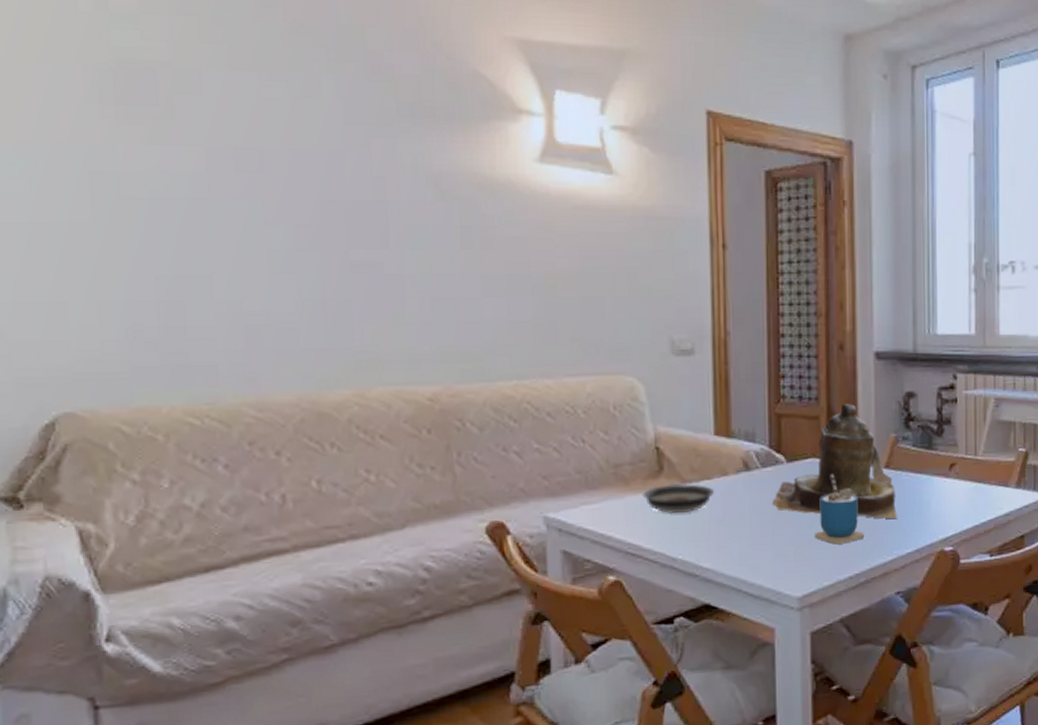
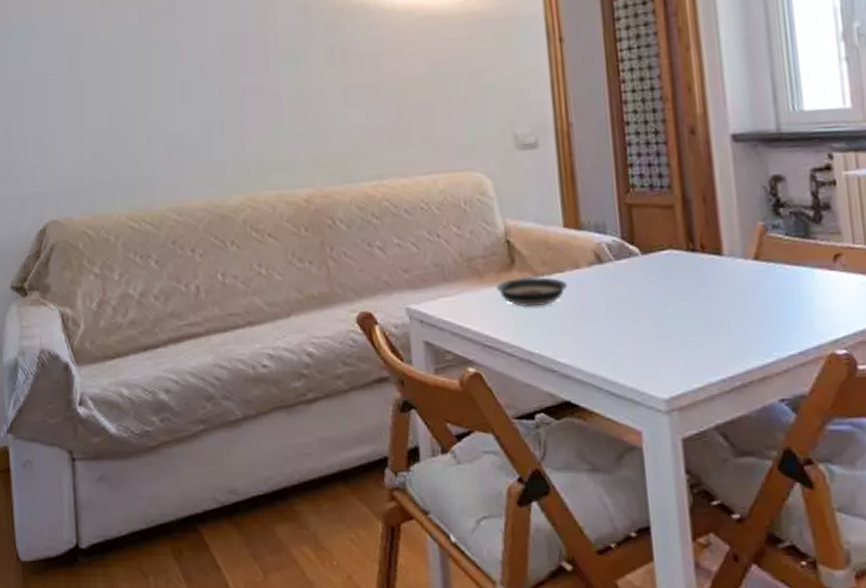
teapot: present [772,404,897,519] -> none [629,191,774,317]
cup: present [815,474,865,545] -> none [678,266,737,343]

